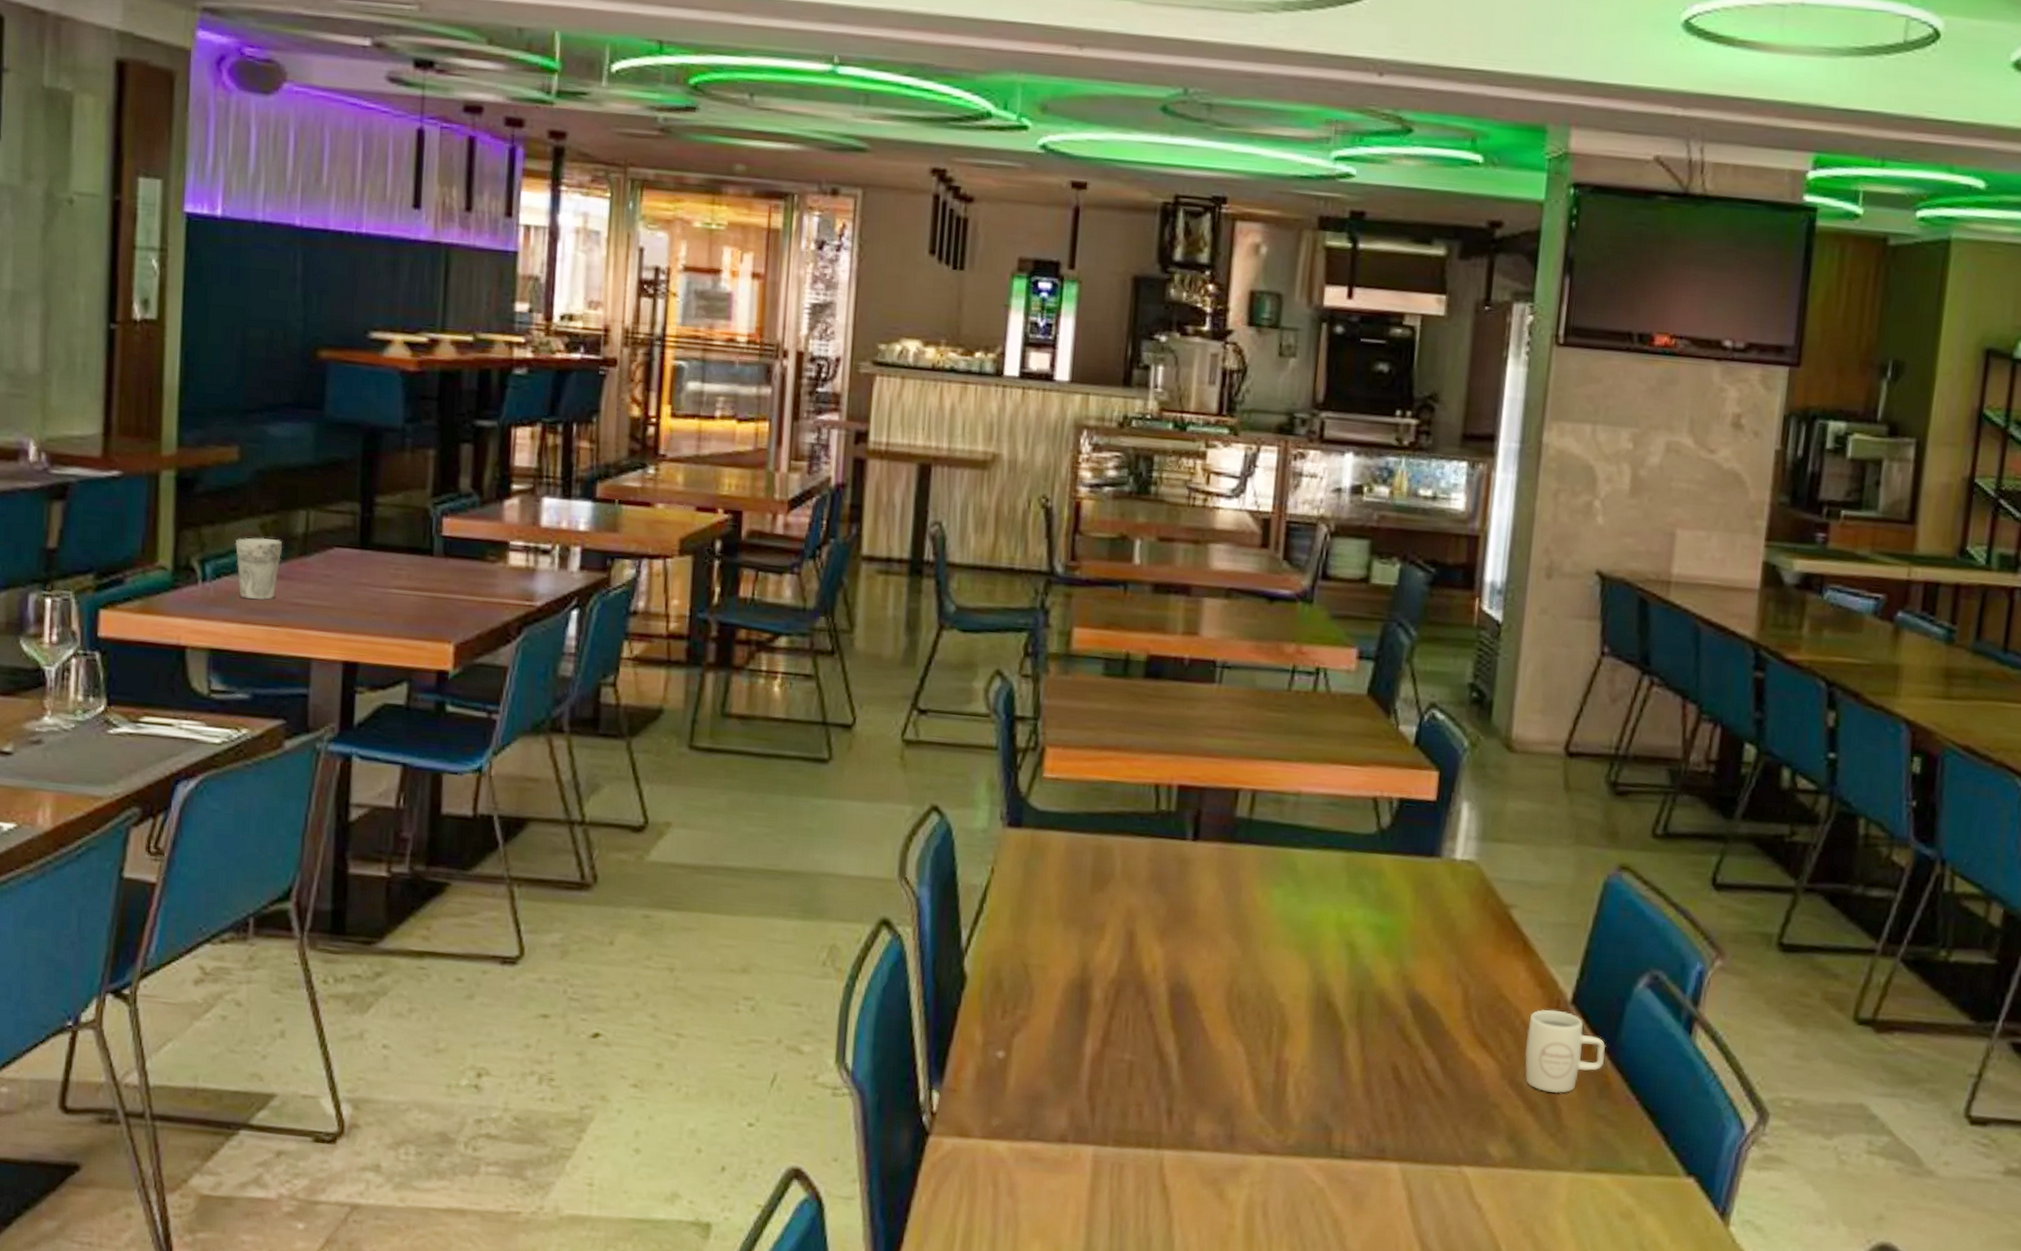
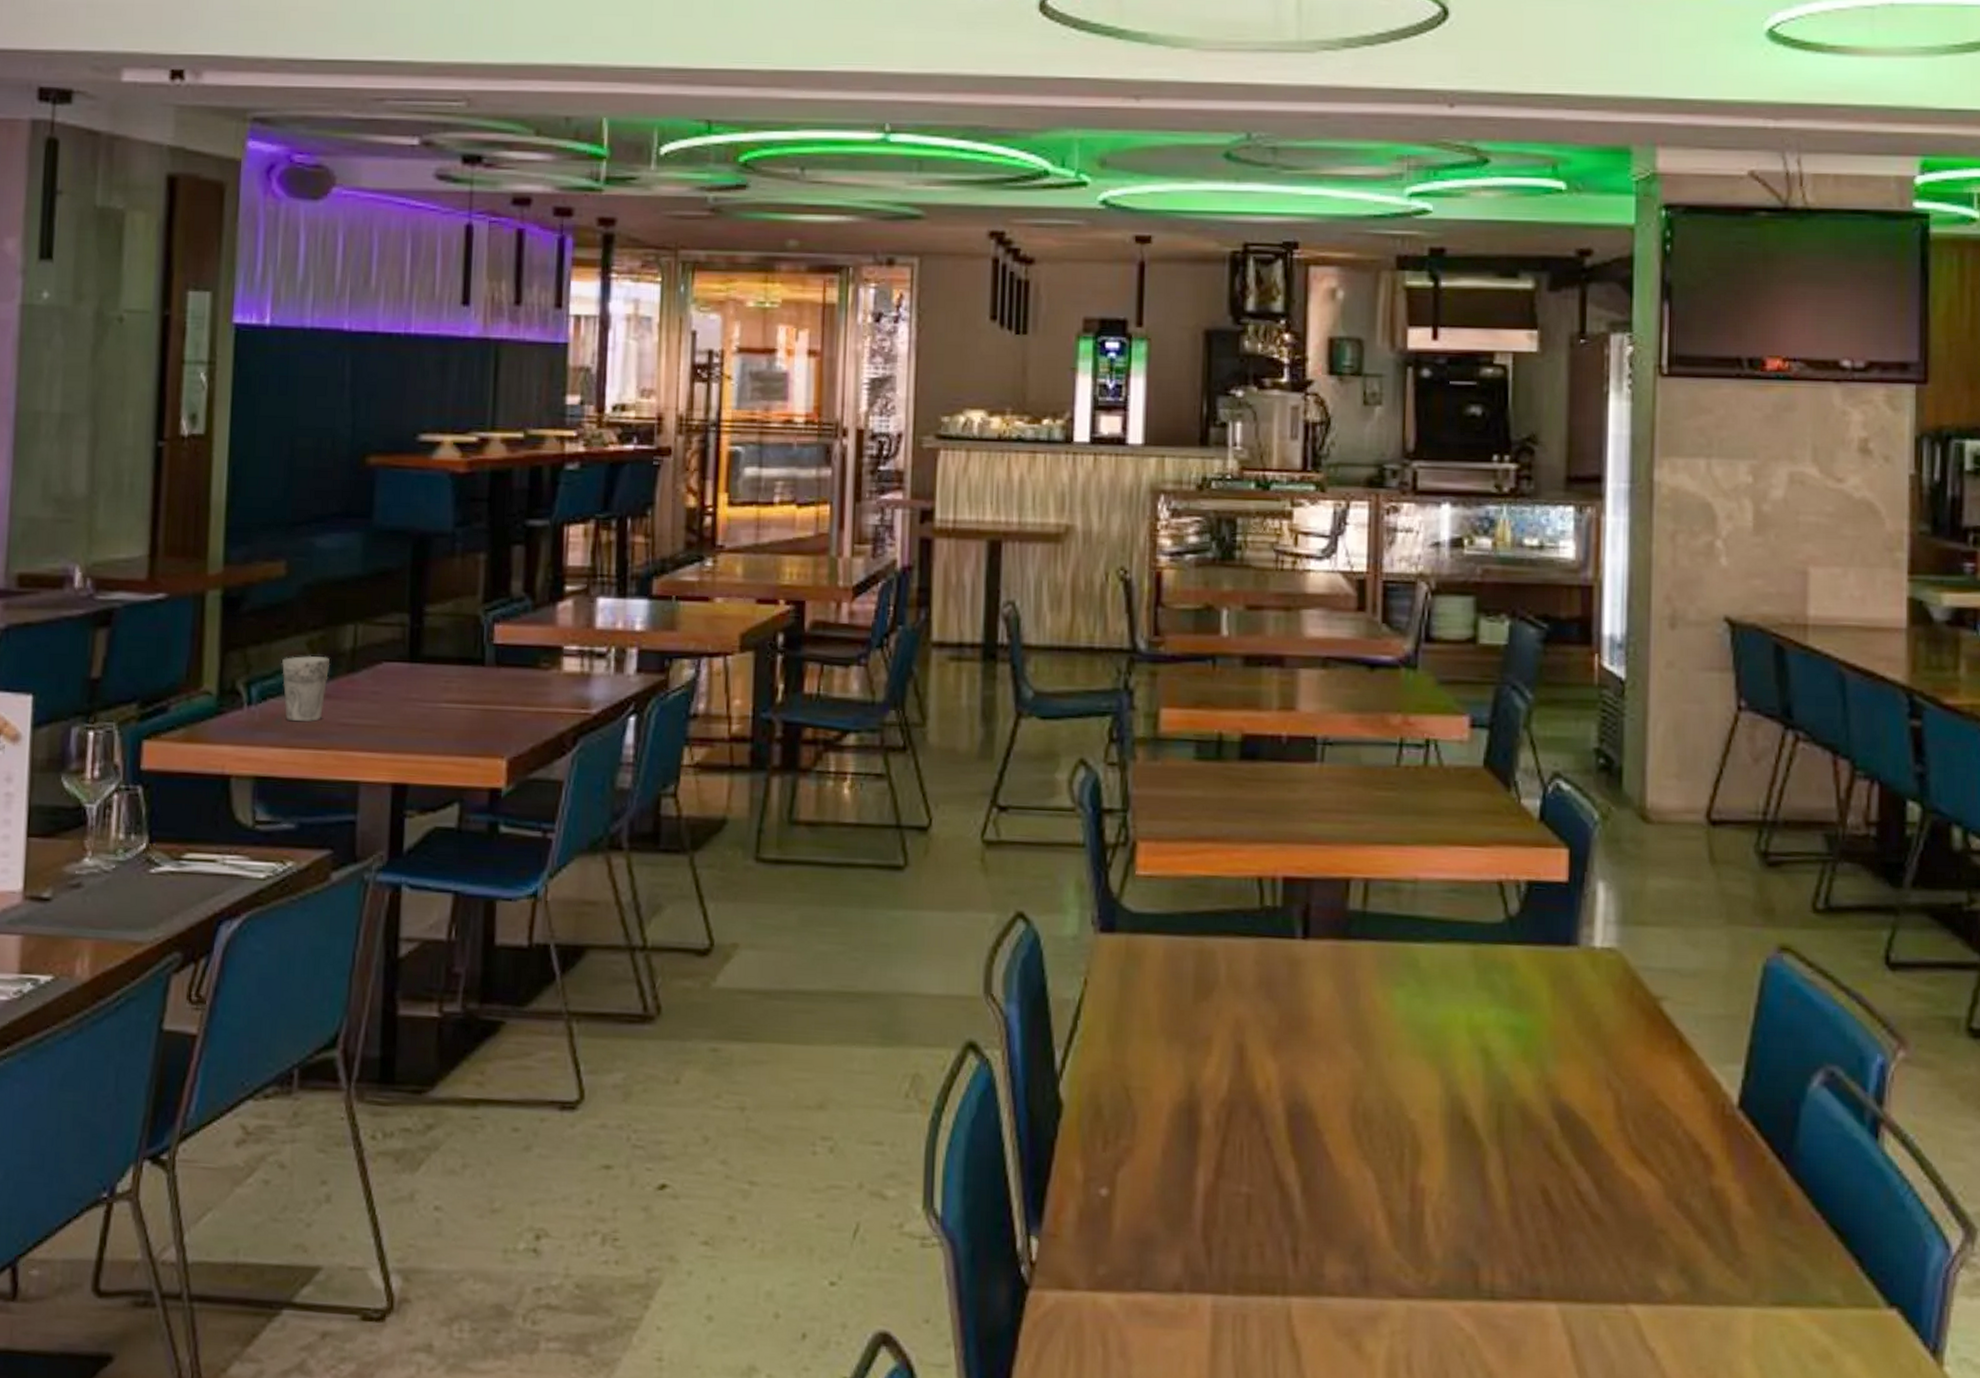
mug: present [1524,1009,1606,1094] -> none [1690,1116,1782,1215]

